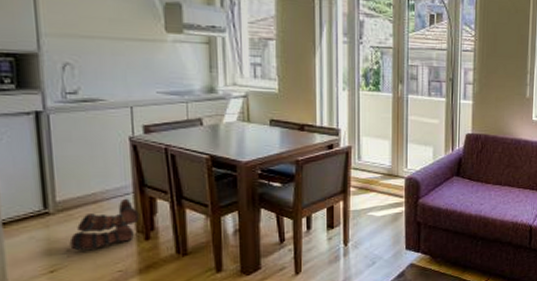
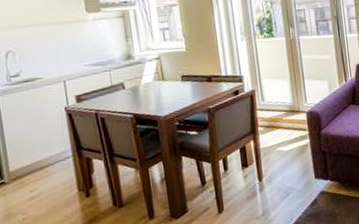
boots: present [69,198,140,251] -> none [23,161,80,214]

